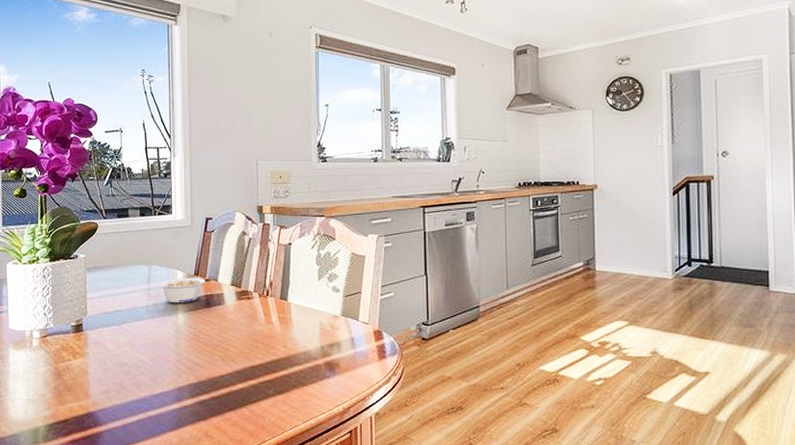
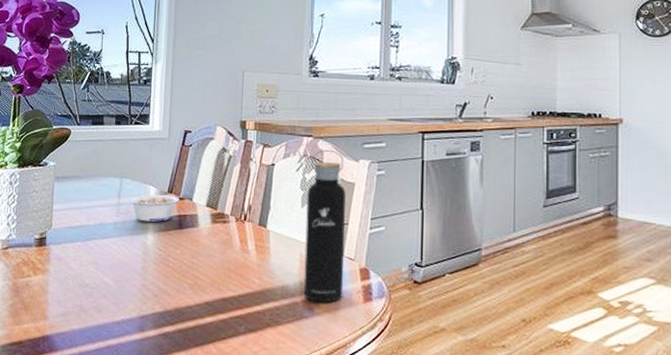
water bottle: none [323,227,360,363] -> present [303,149,346,303]

